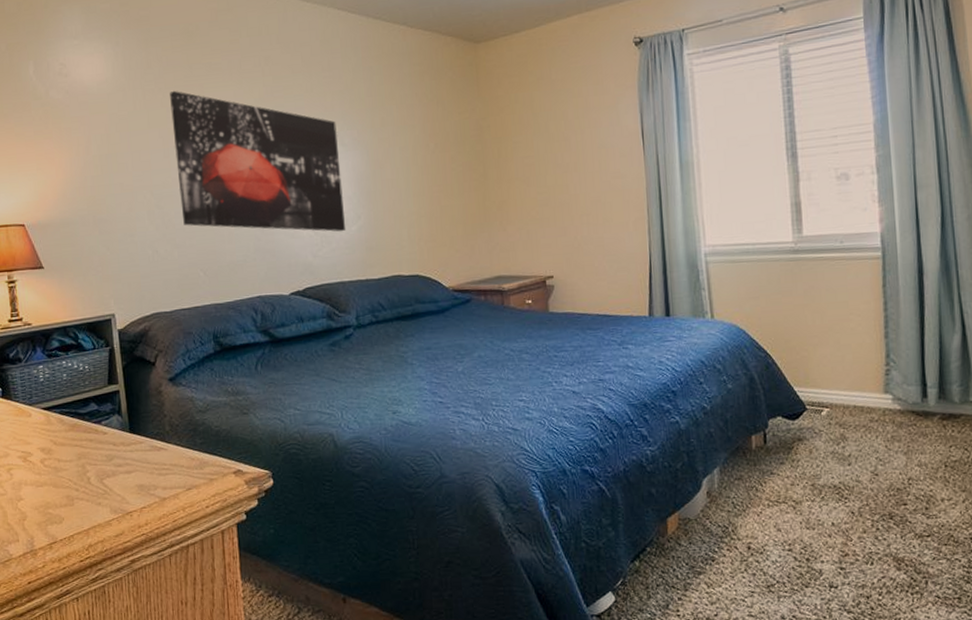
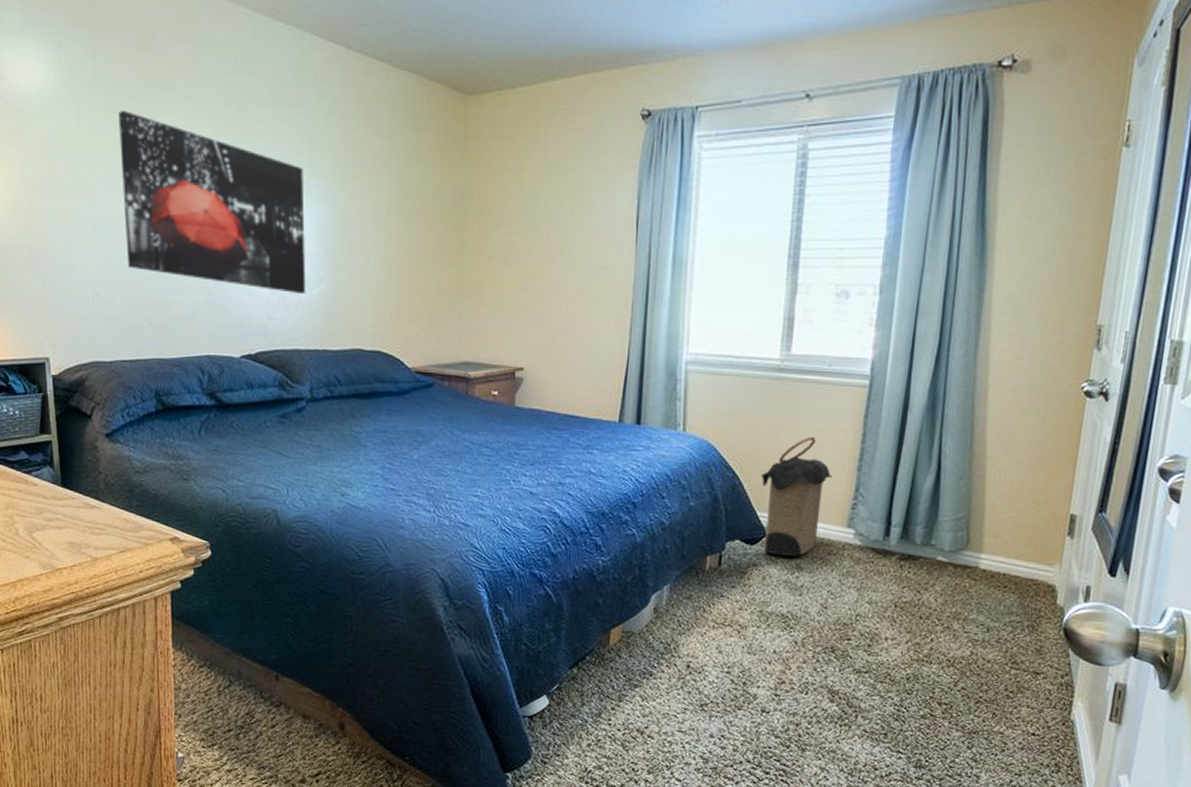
laundry hamper: none [792,309,862,428] -> present [761,436,833,556]

